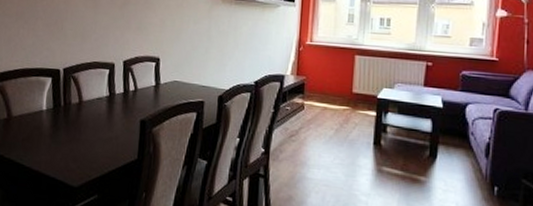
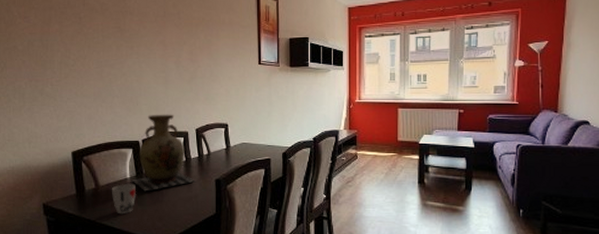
cup: none [24,116,52,151] -> present [111,183,137,215]
vase: none [47,41,119,127] -> present [131,114,196,192]

